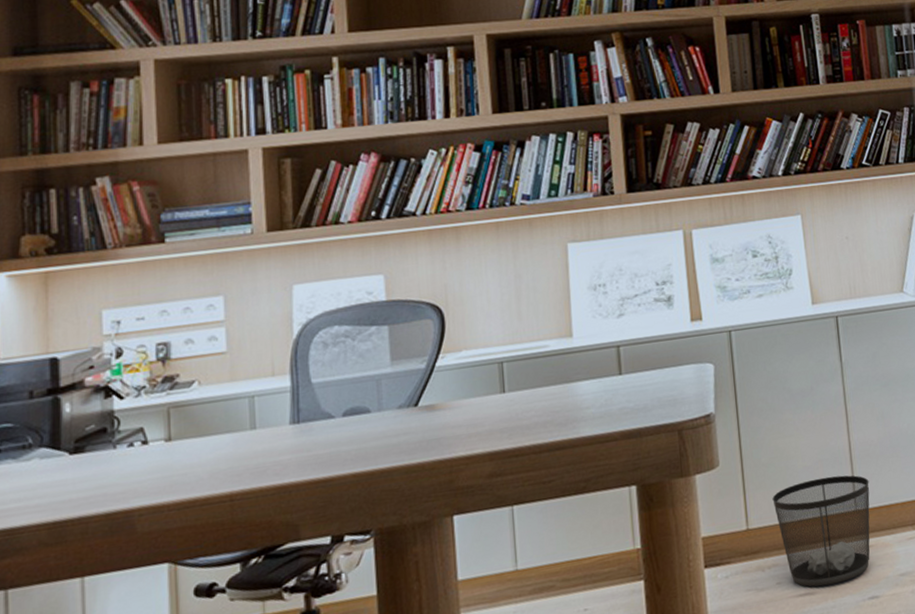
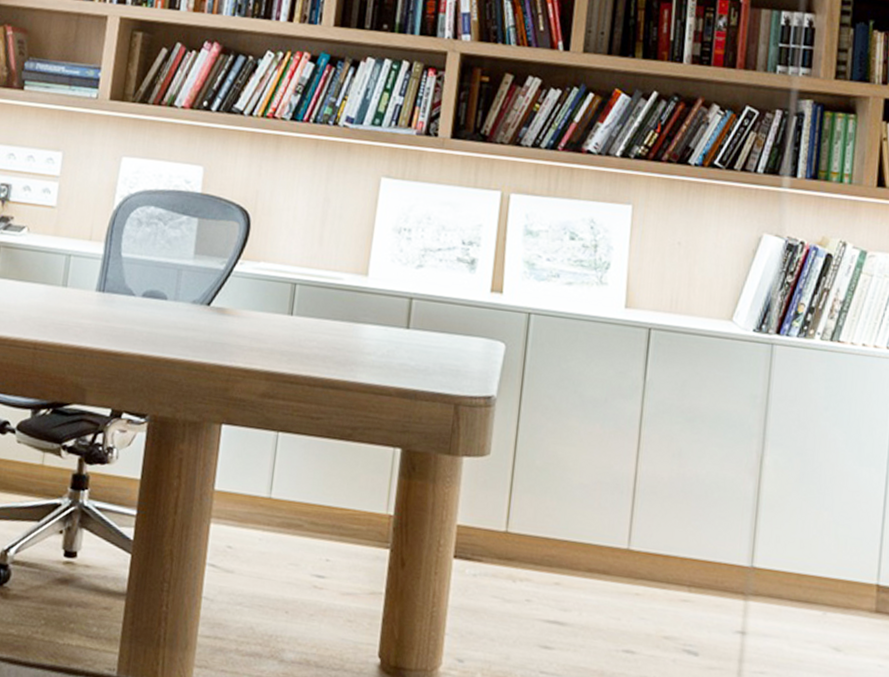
waste bin: present [772,475,870,587] -> none [539,499,650,623]

